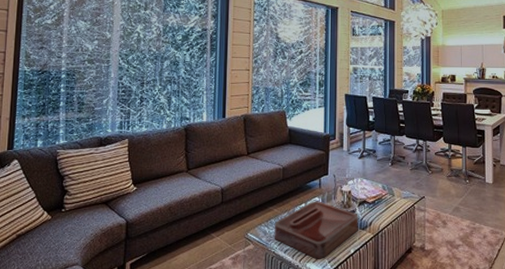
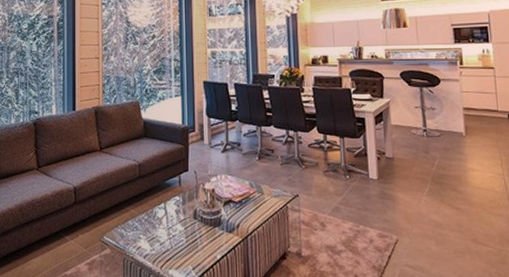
decorative tray: present [274,201,358,259] -> none [131,200,225,266]

